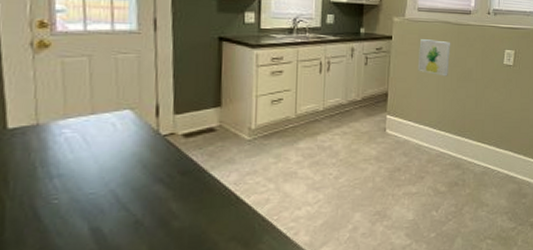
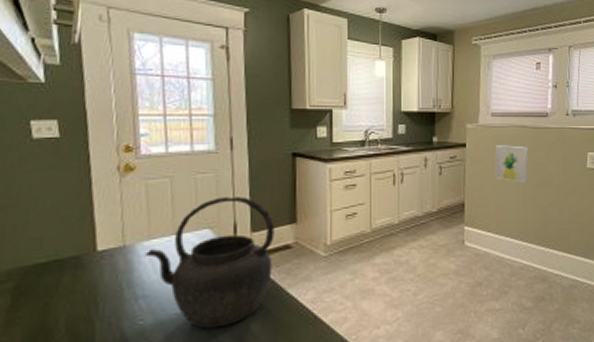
kettle: none [60,78,199,209] -> present [144,196,275,329]

